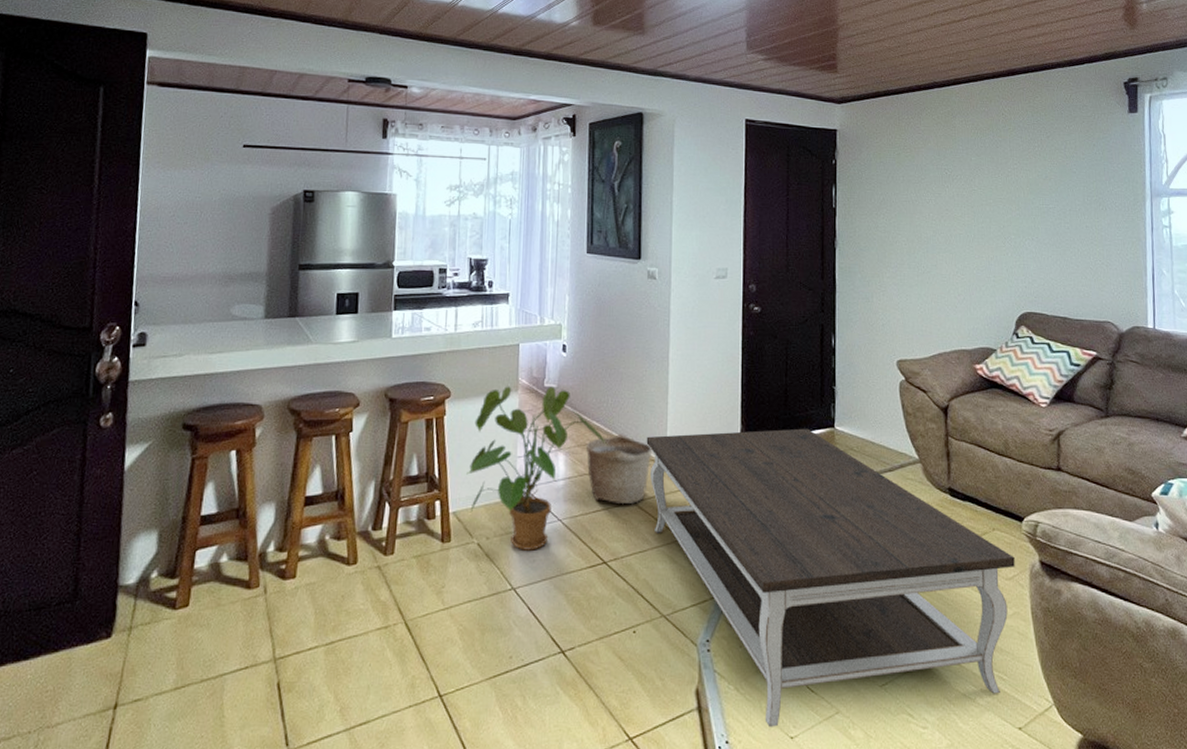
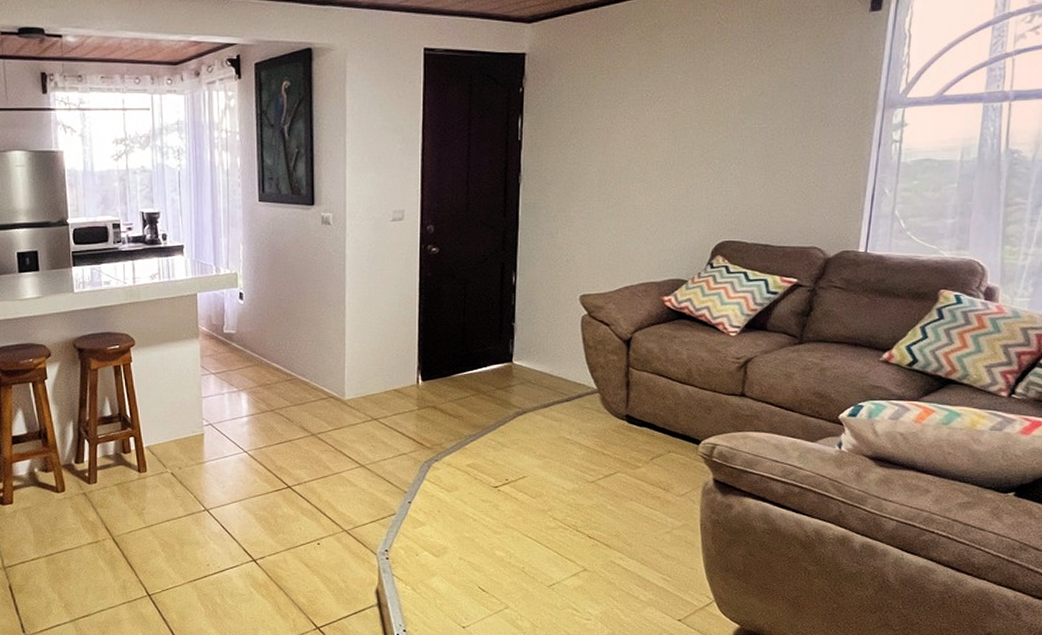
house plant: present [466,386,609,550] -> none [156,333,289,478]
basket: present [585,434,653,505] -> none [266,374,331,437]
coffee table: present [646,428,1015,727] -> none [325,364,688,619]

